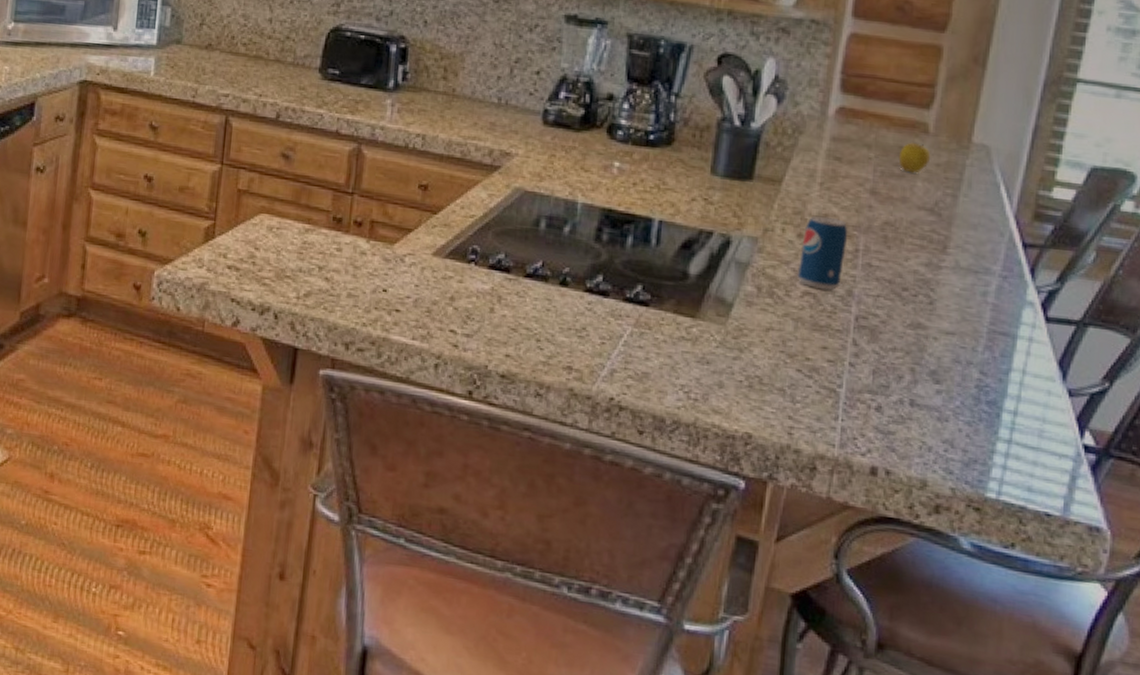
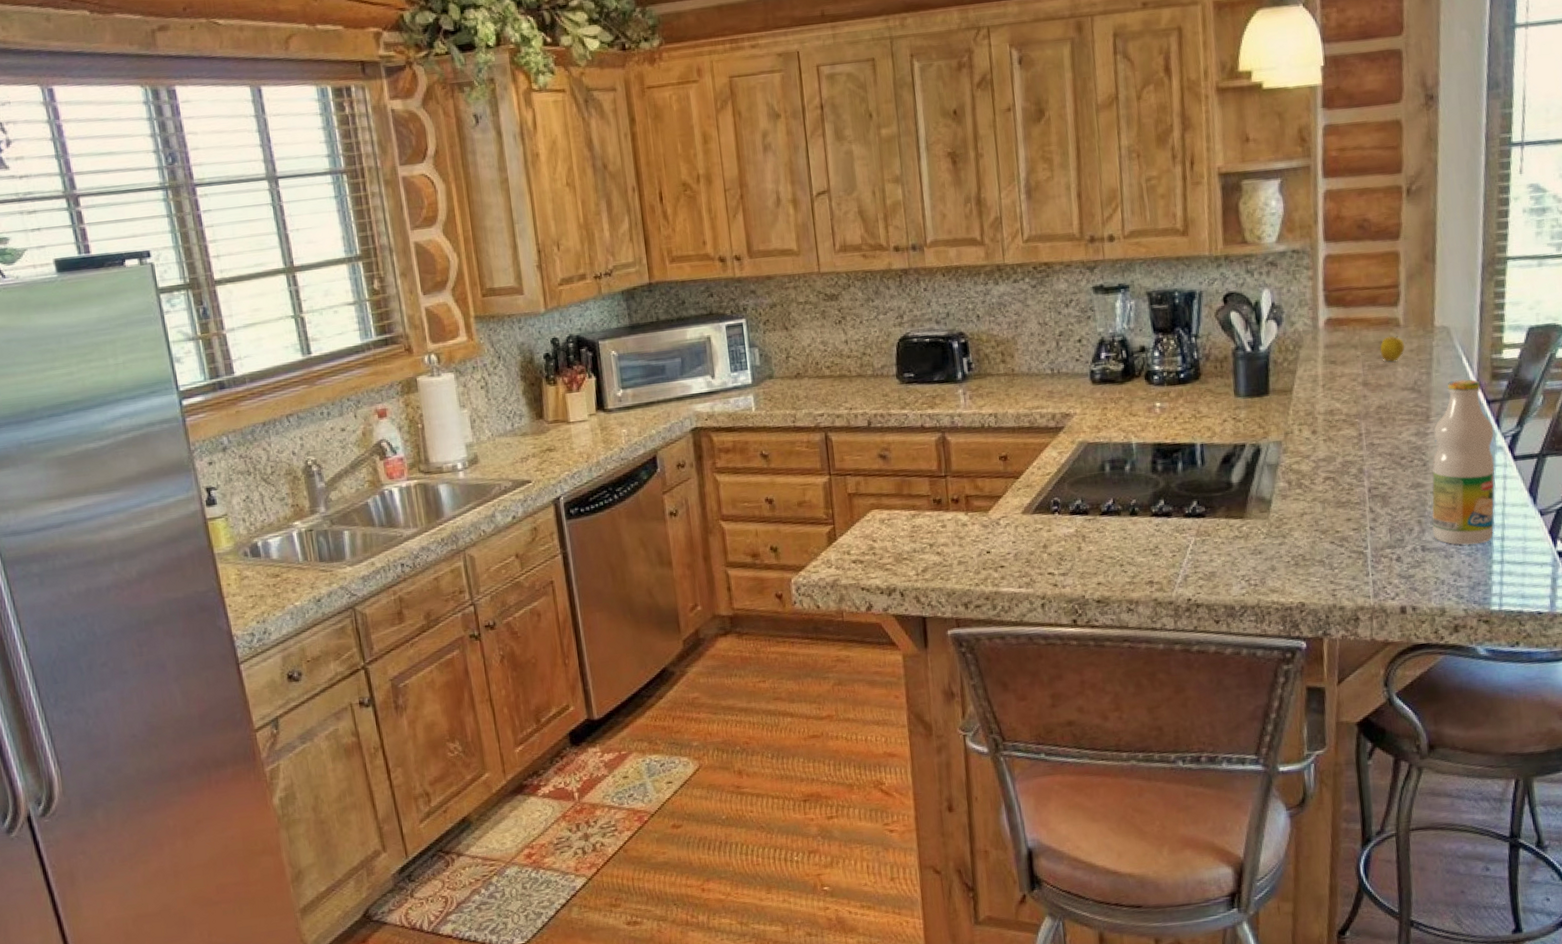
beverage can: present [797,215,848,290] -> none [1316,411,1352,473]
bottle: none [927,210,1026,414] -> present [1432,379,1495,545]

